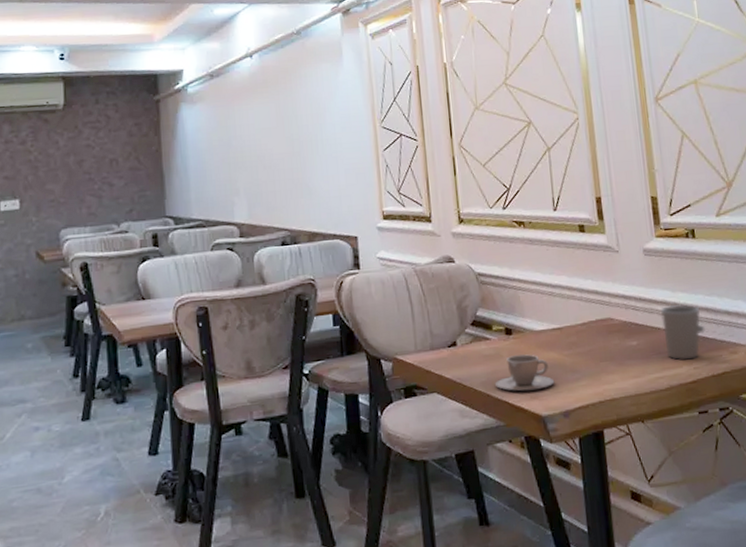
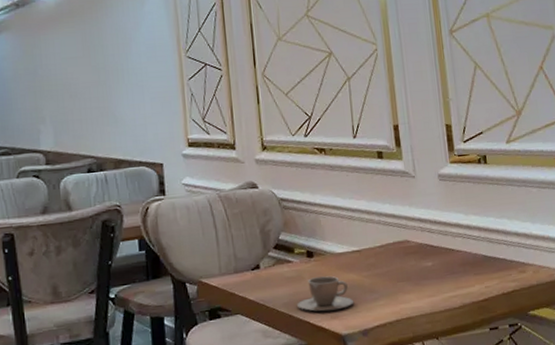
cup: present [660,305,705,361] -> none [454,227,496,280]

